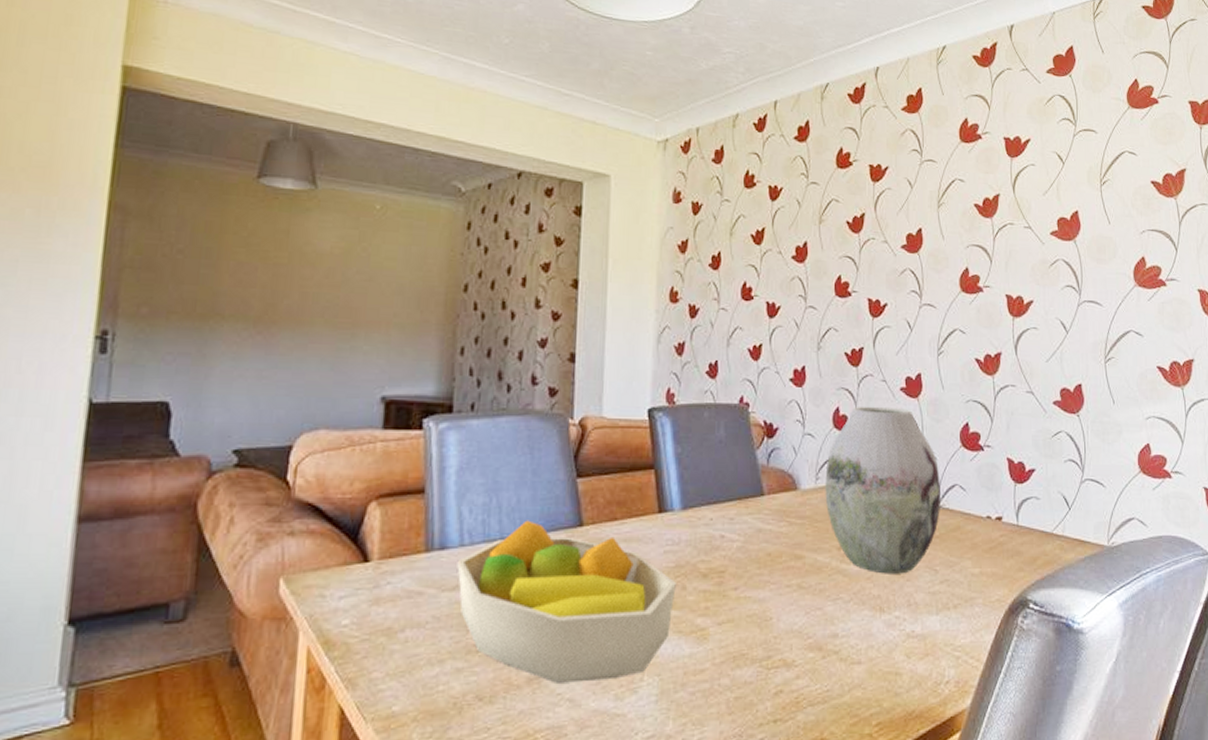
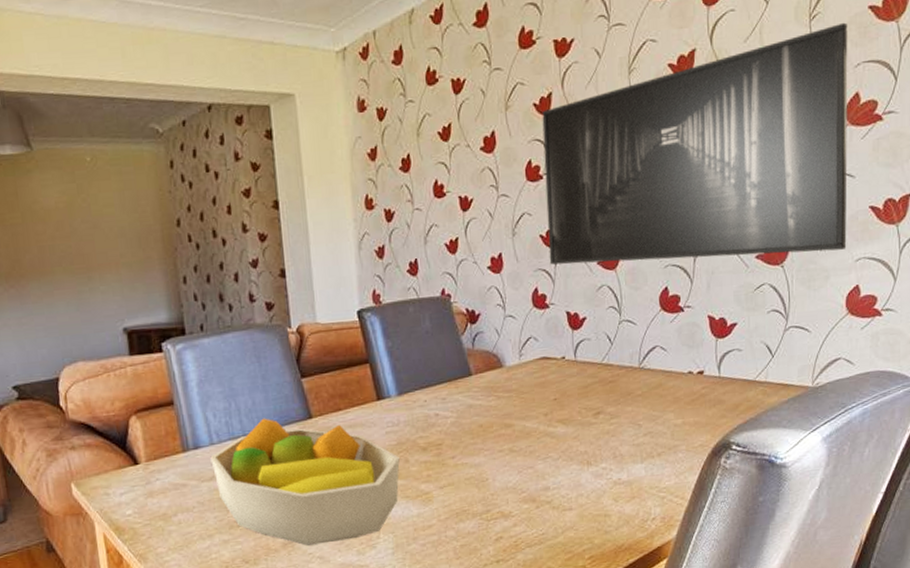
vase: present [825,406,942,574] -> none [528,281,643,433]
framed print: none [853,191,1138,406] -> present [542,22,848,265]

